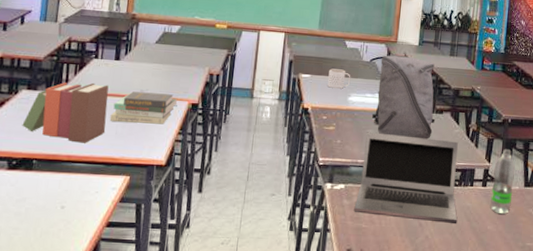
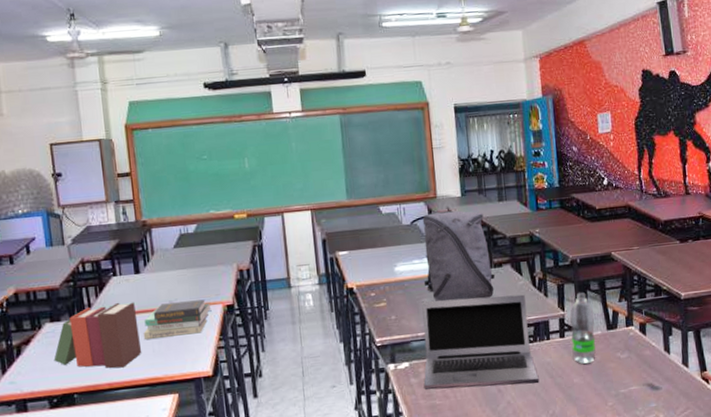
mug: present [328,68,351,90] -> none [367,238,394,262]

